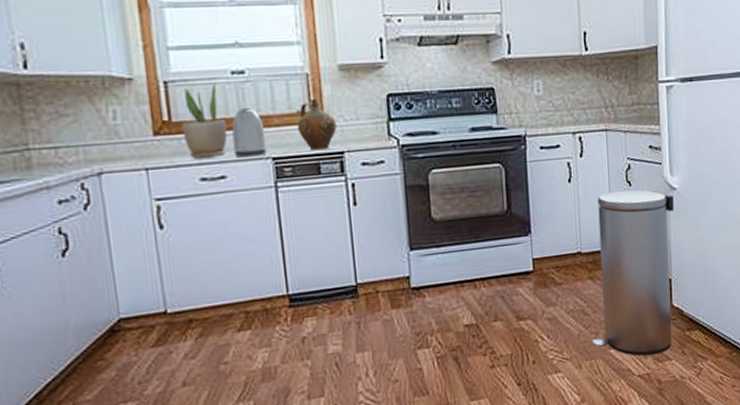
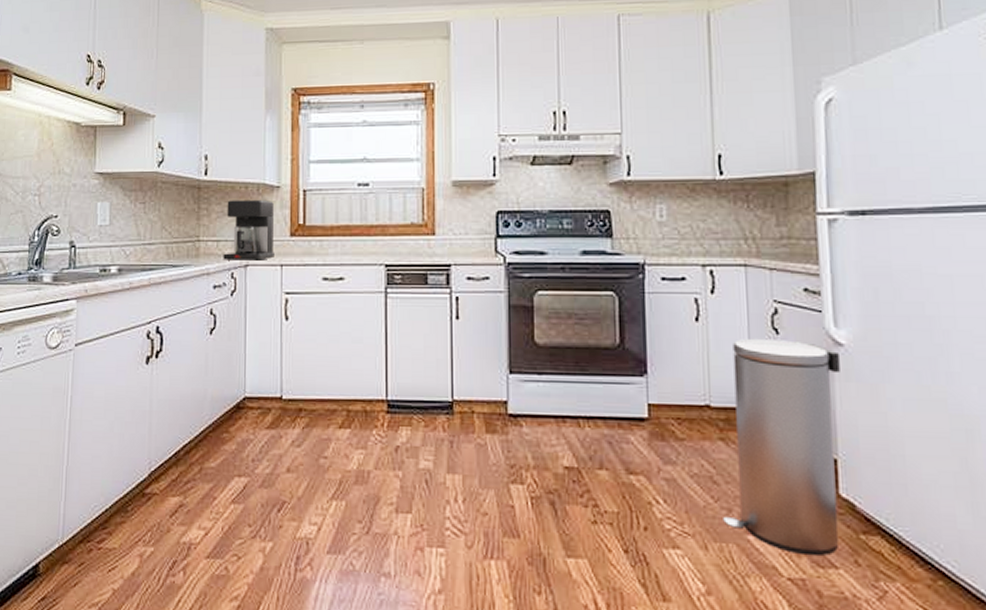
coffee maker: none [61,95,136,170] -> present [223,199,274,260]
potted plant: present [181,82,228,158] -> none [313,192,349,259]
kettle: present [232,108,267,157] -> none [353,217,381,261]
ceramic jug: present [297,99,337,151] -> none [409,212,446,261]

